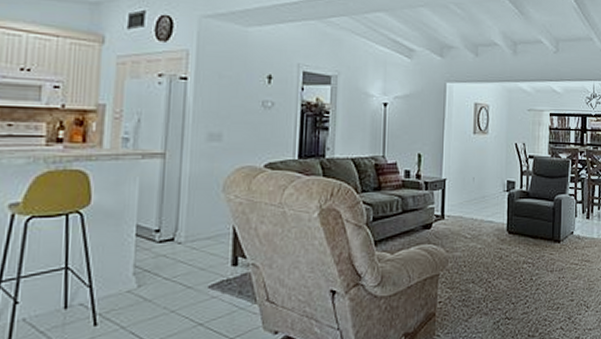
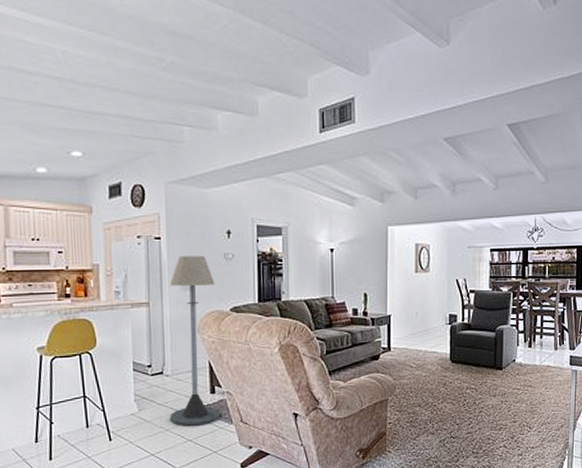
floor lamp: none [177,101,249,307] -> present [169,256,220,426]

